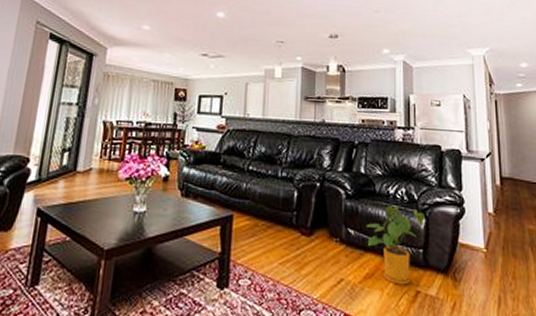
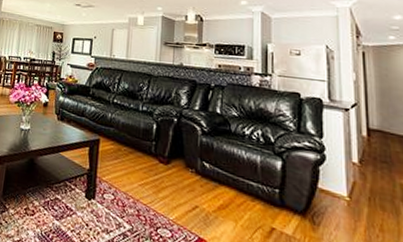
house plant: present [366,205,425,285] -> none [221,144,282,221]

